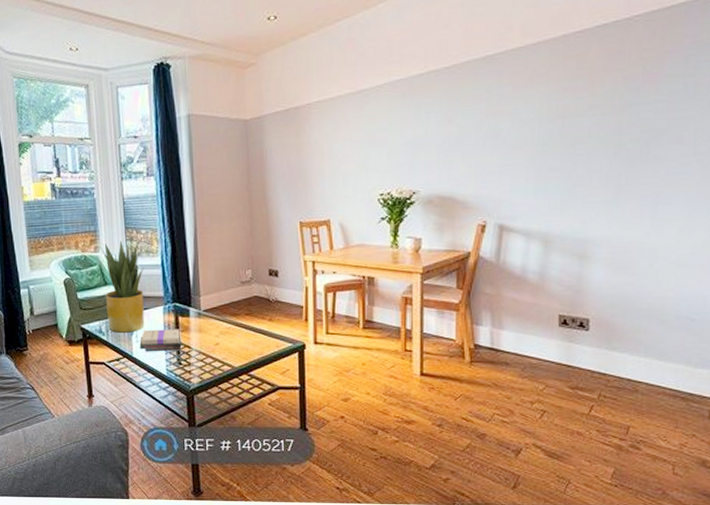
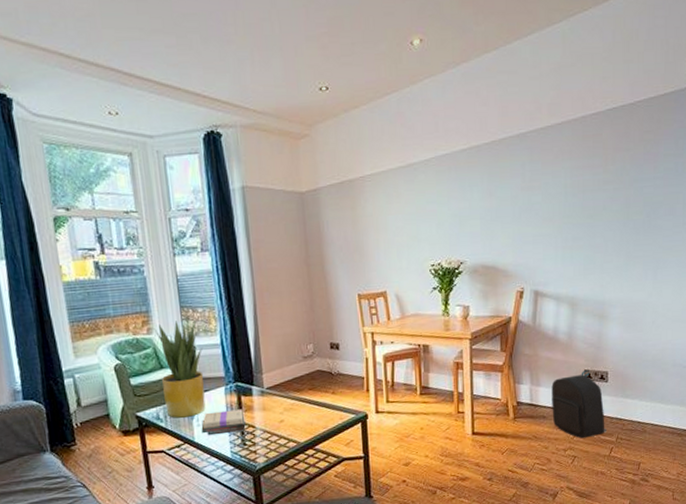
backpack: none [517,314,586,392] -> present [551,369,606,439]

